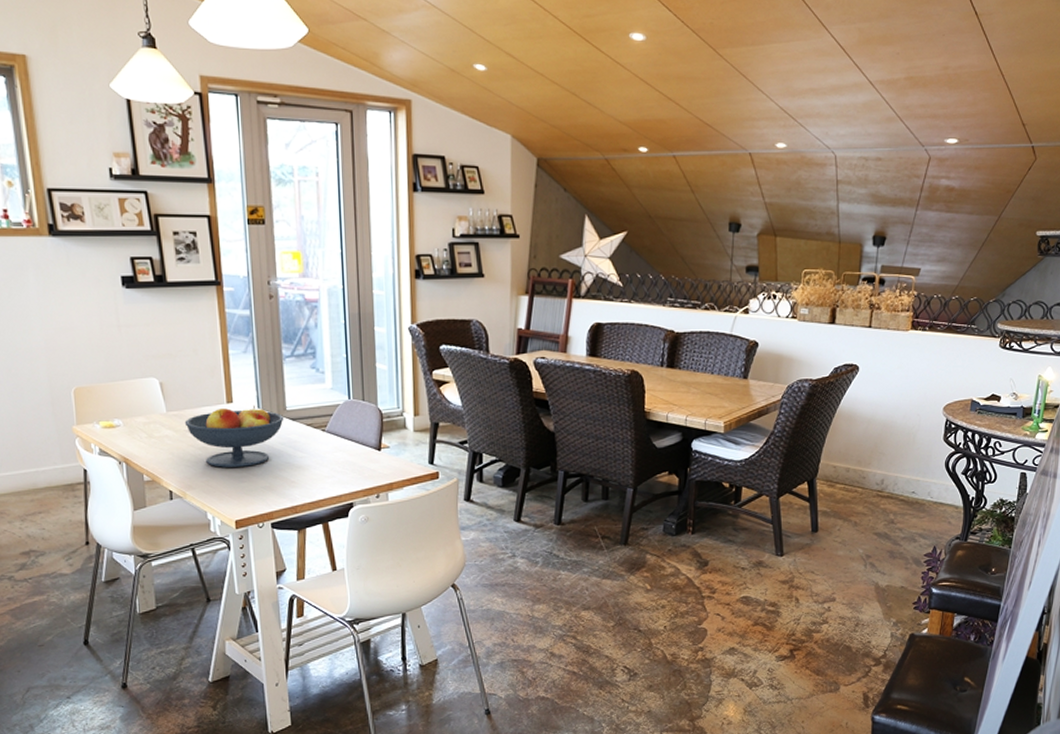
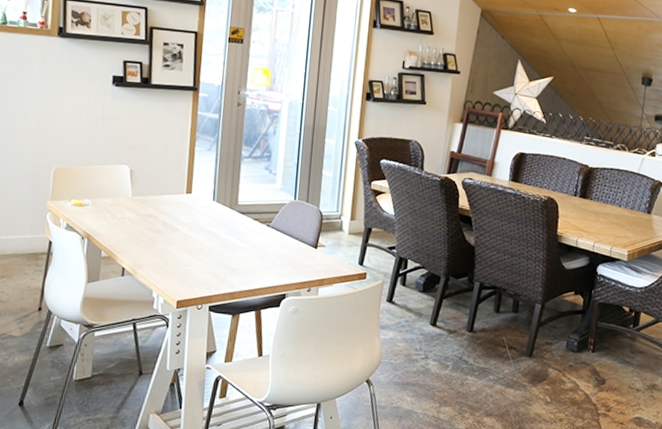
fruit bowl: present [184,405,284,468] -> none [146,197,235,252]

